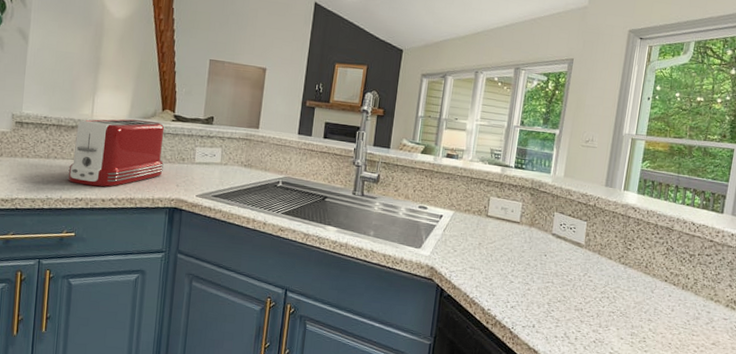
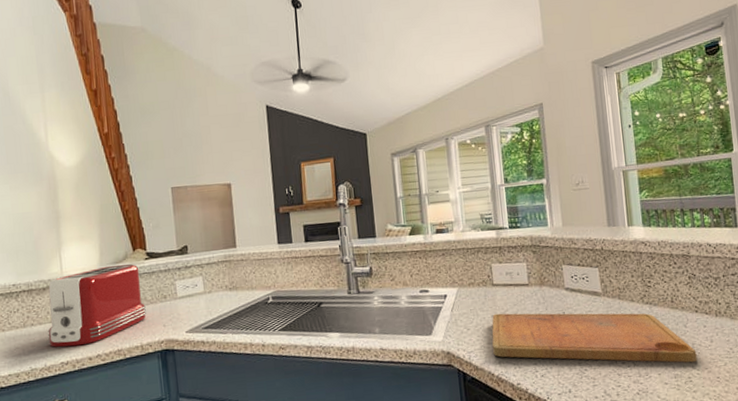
cutting board: none [472,242,657,326] -> present [492,313,697,363]

